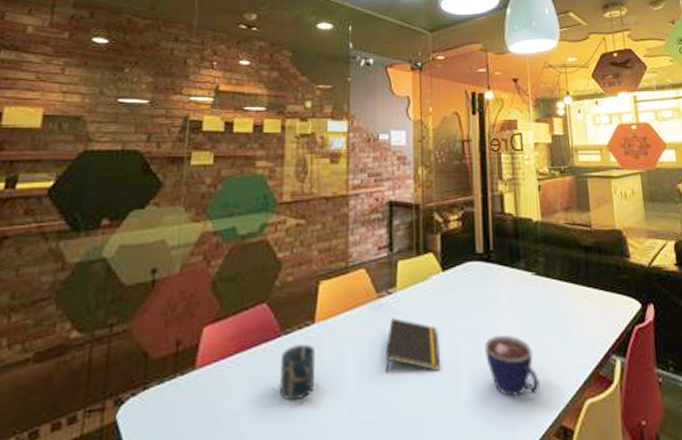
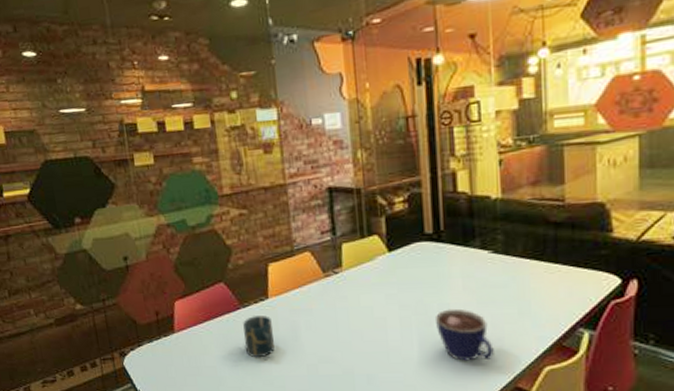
notepad: present [385,318,441,372] -> none [336,294,391,338]

